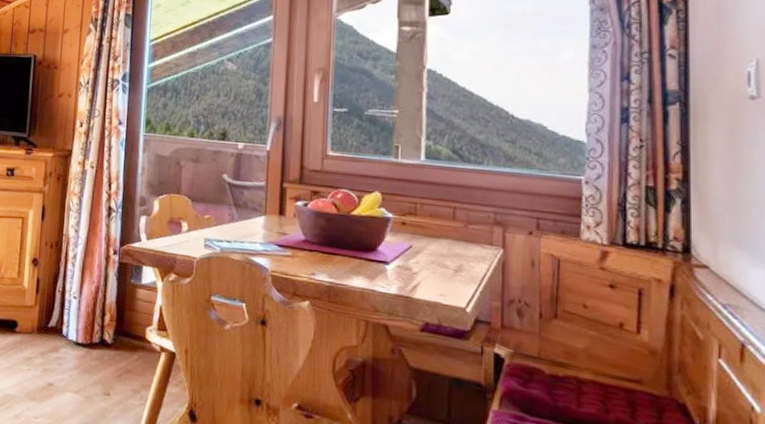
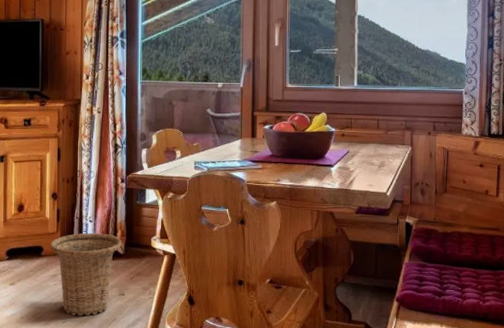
basket: none [26,310,110,415] -> present [50,233,121,316]

